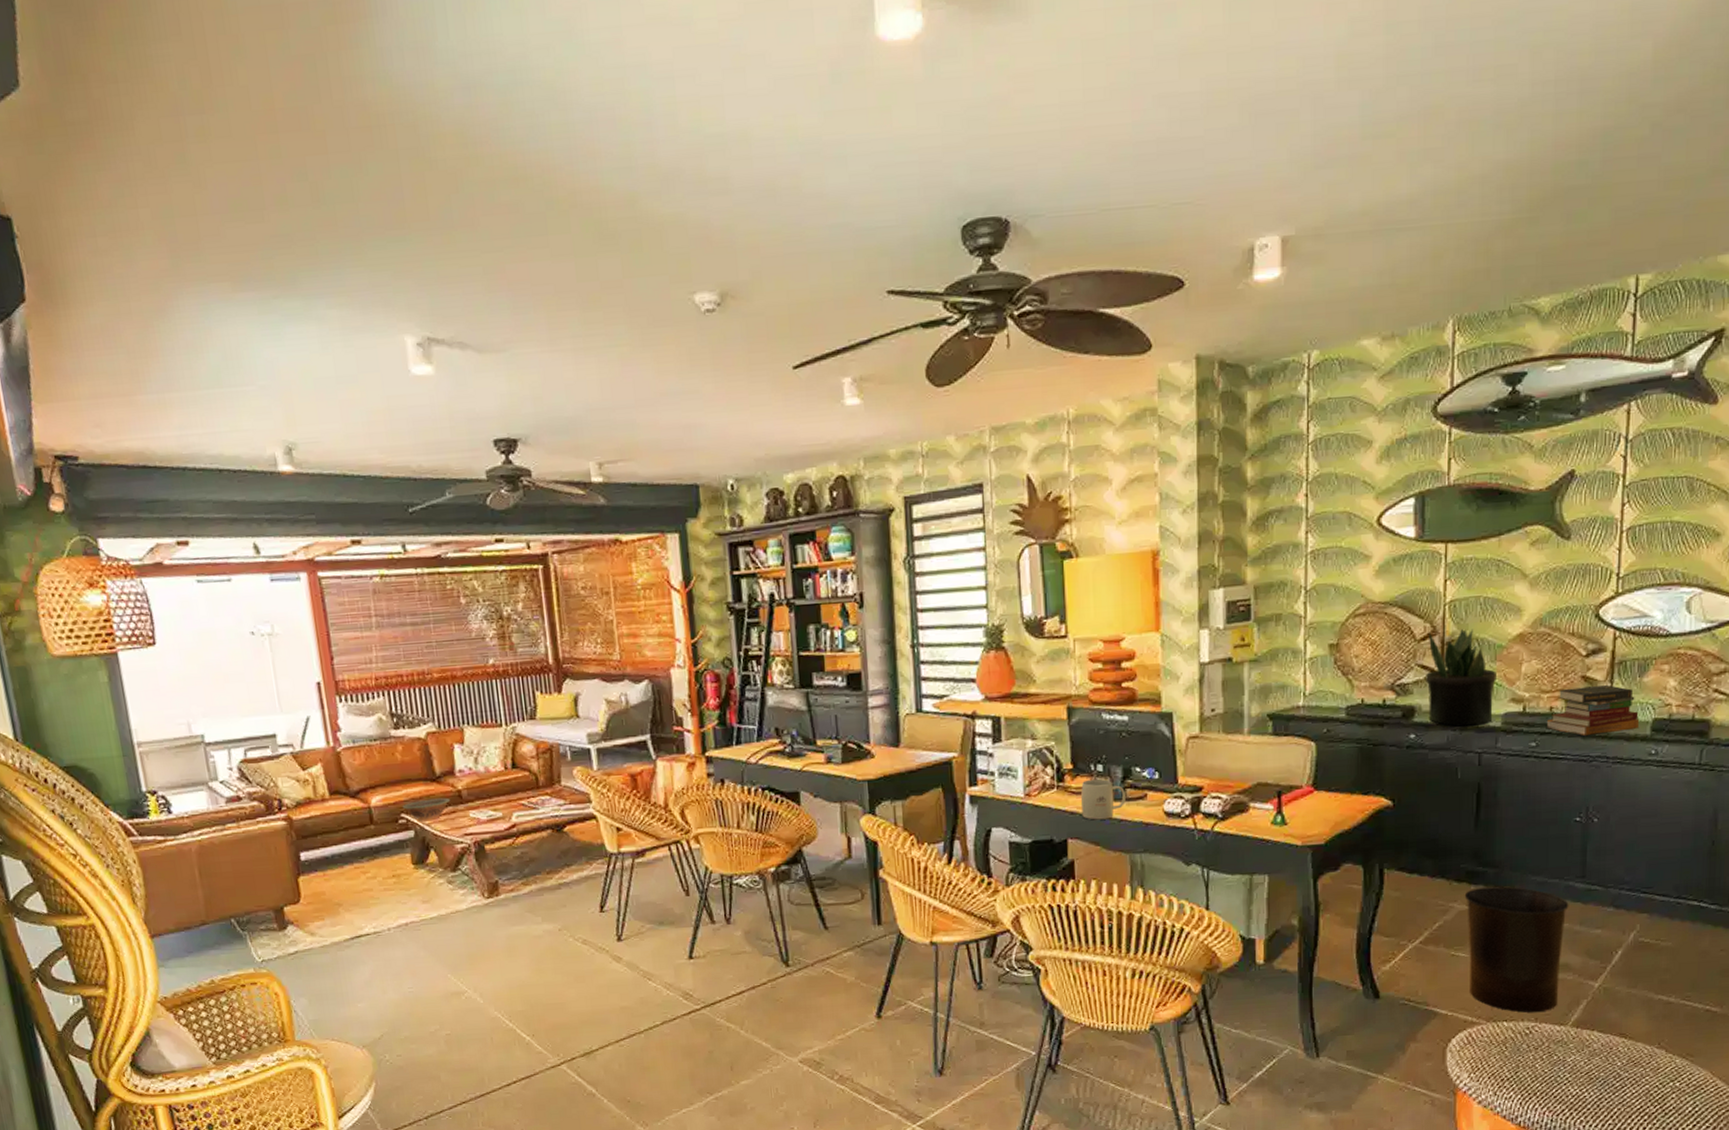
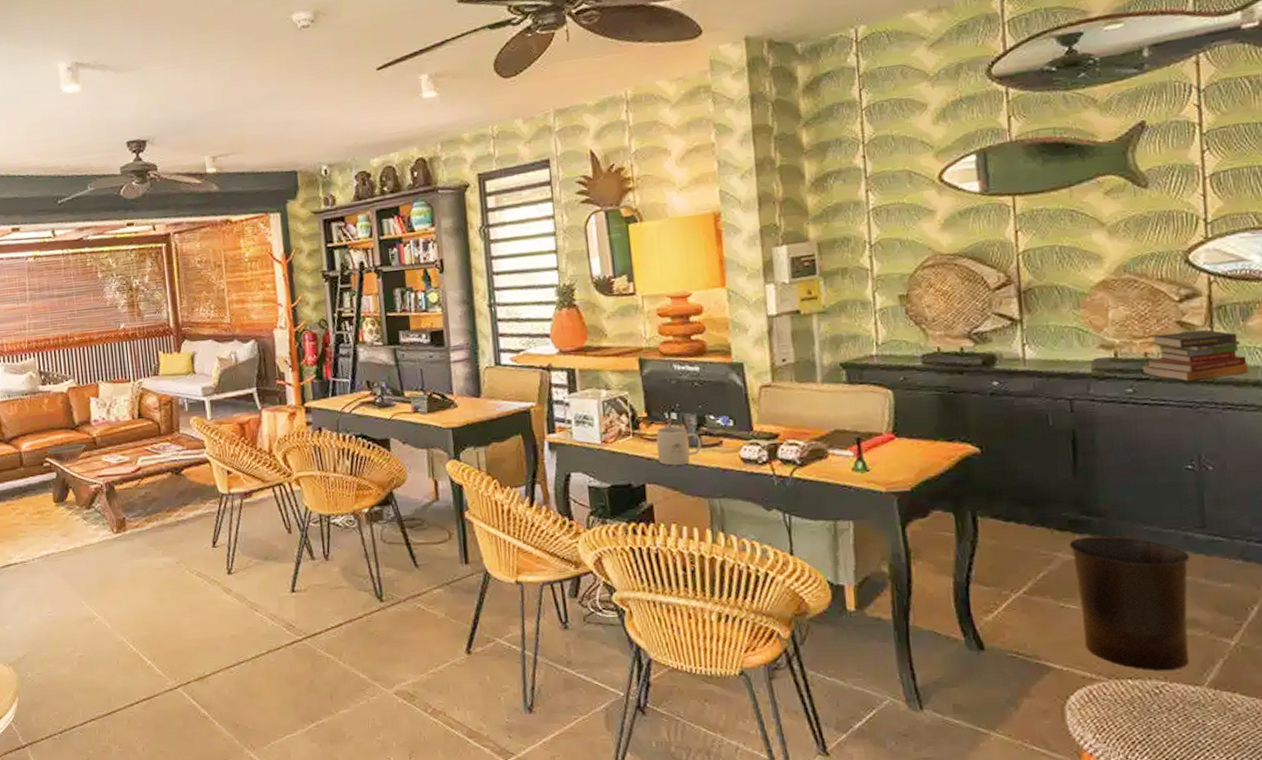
planter: present [1426,629,1496,728] -> none [1002,277,1082,375]

